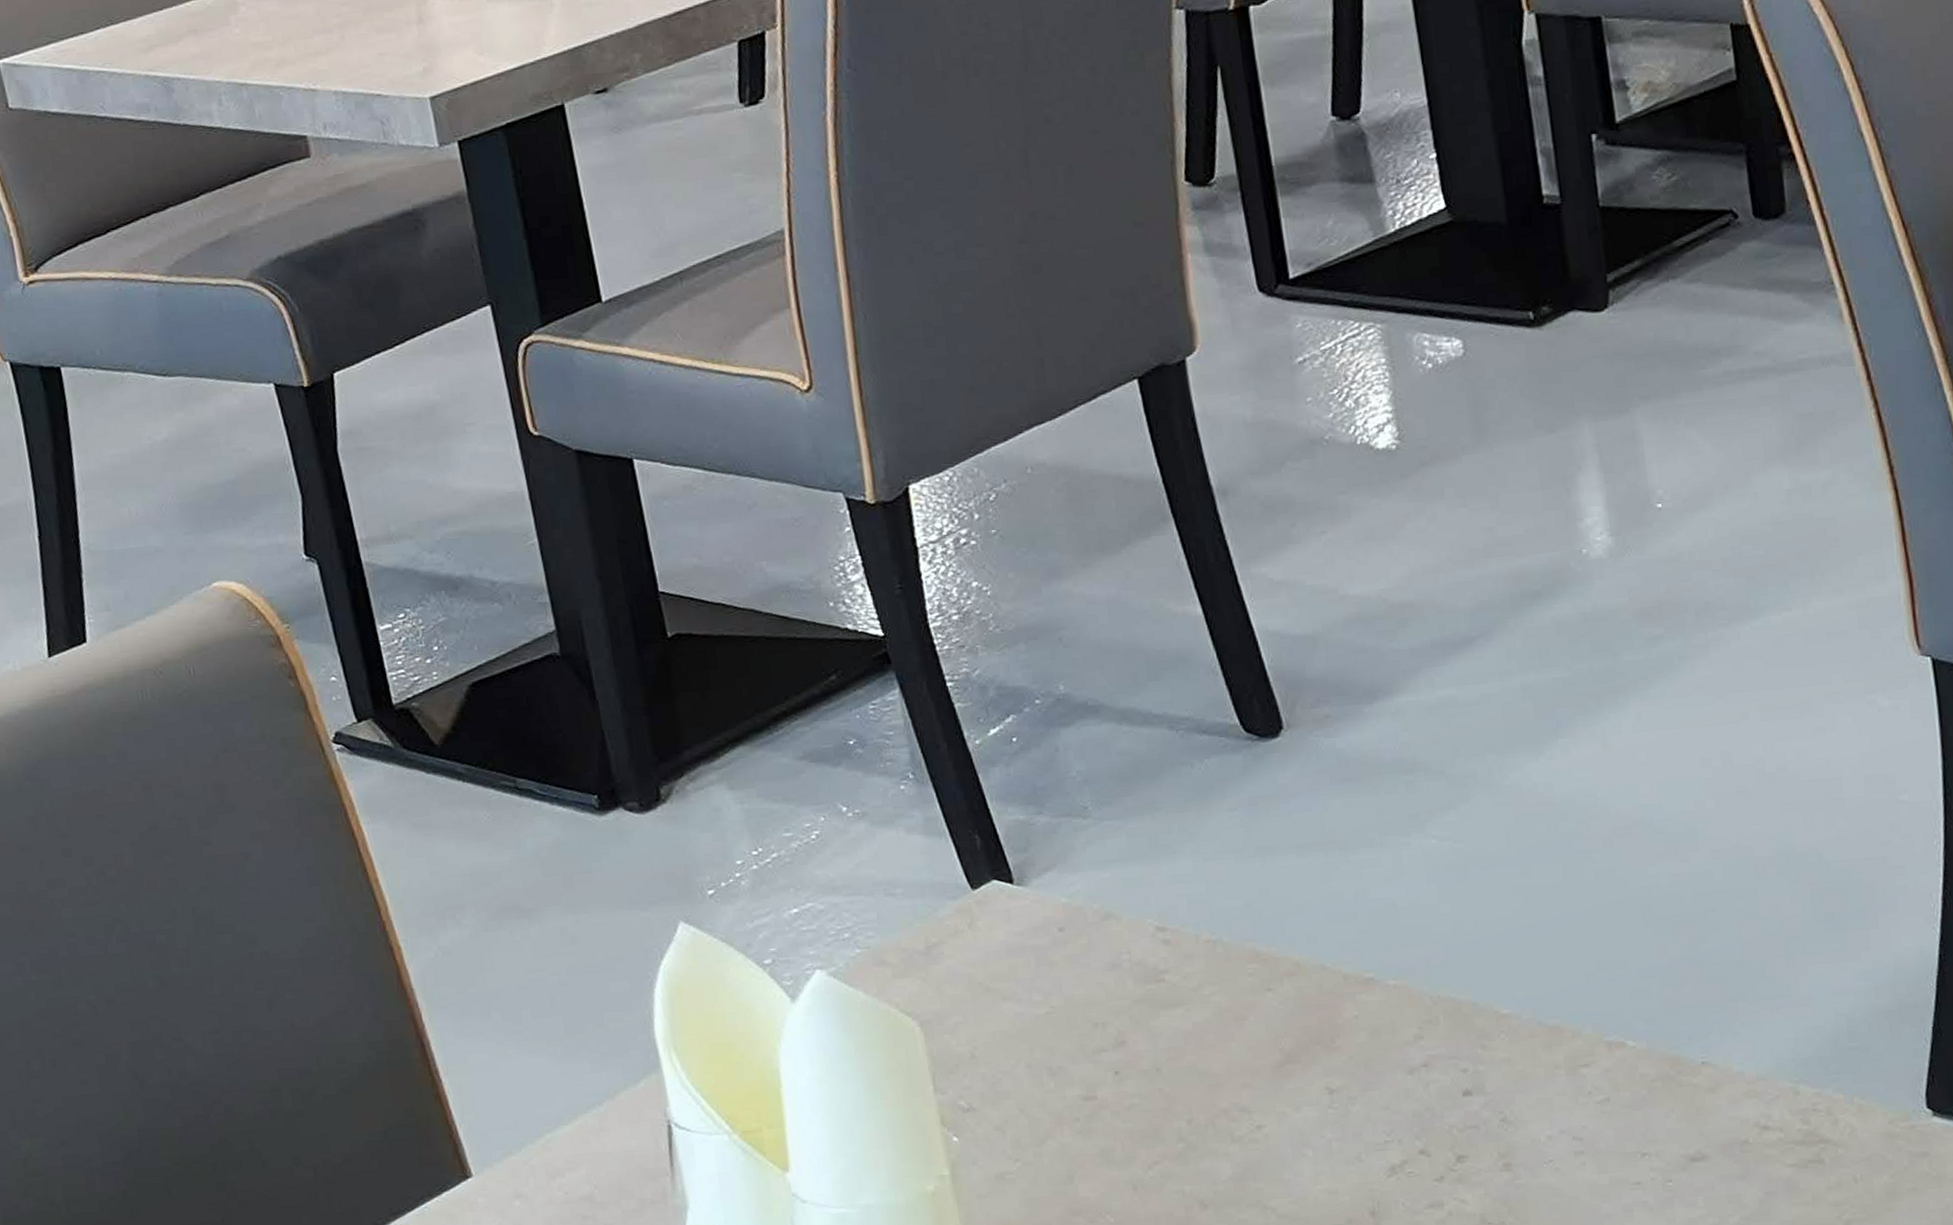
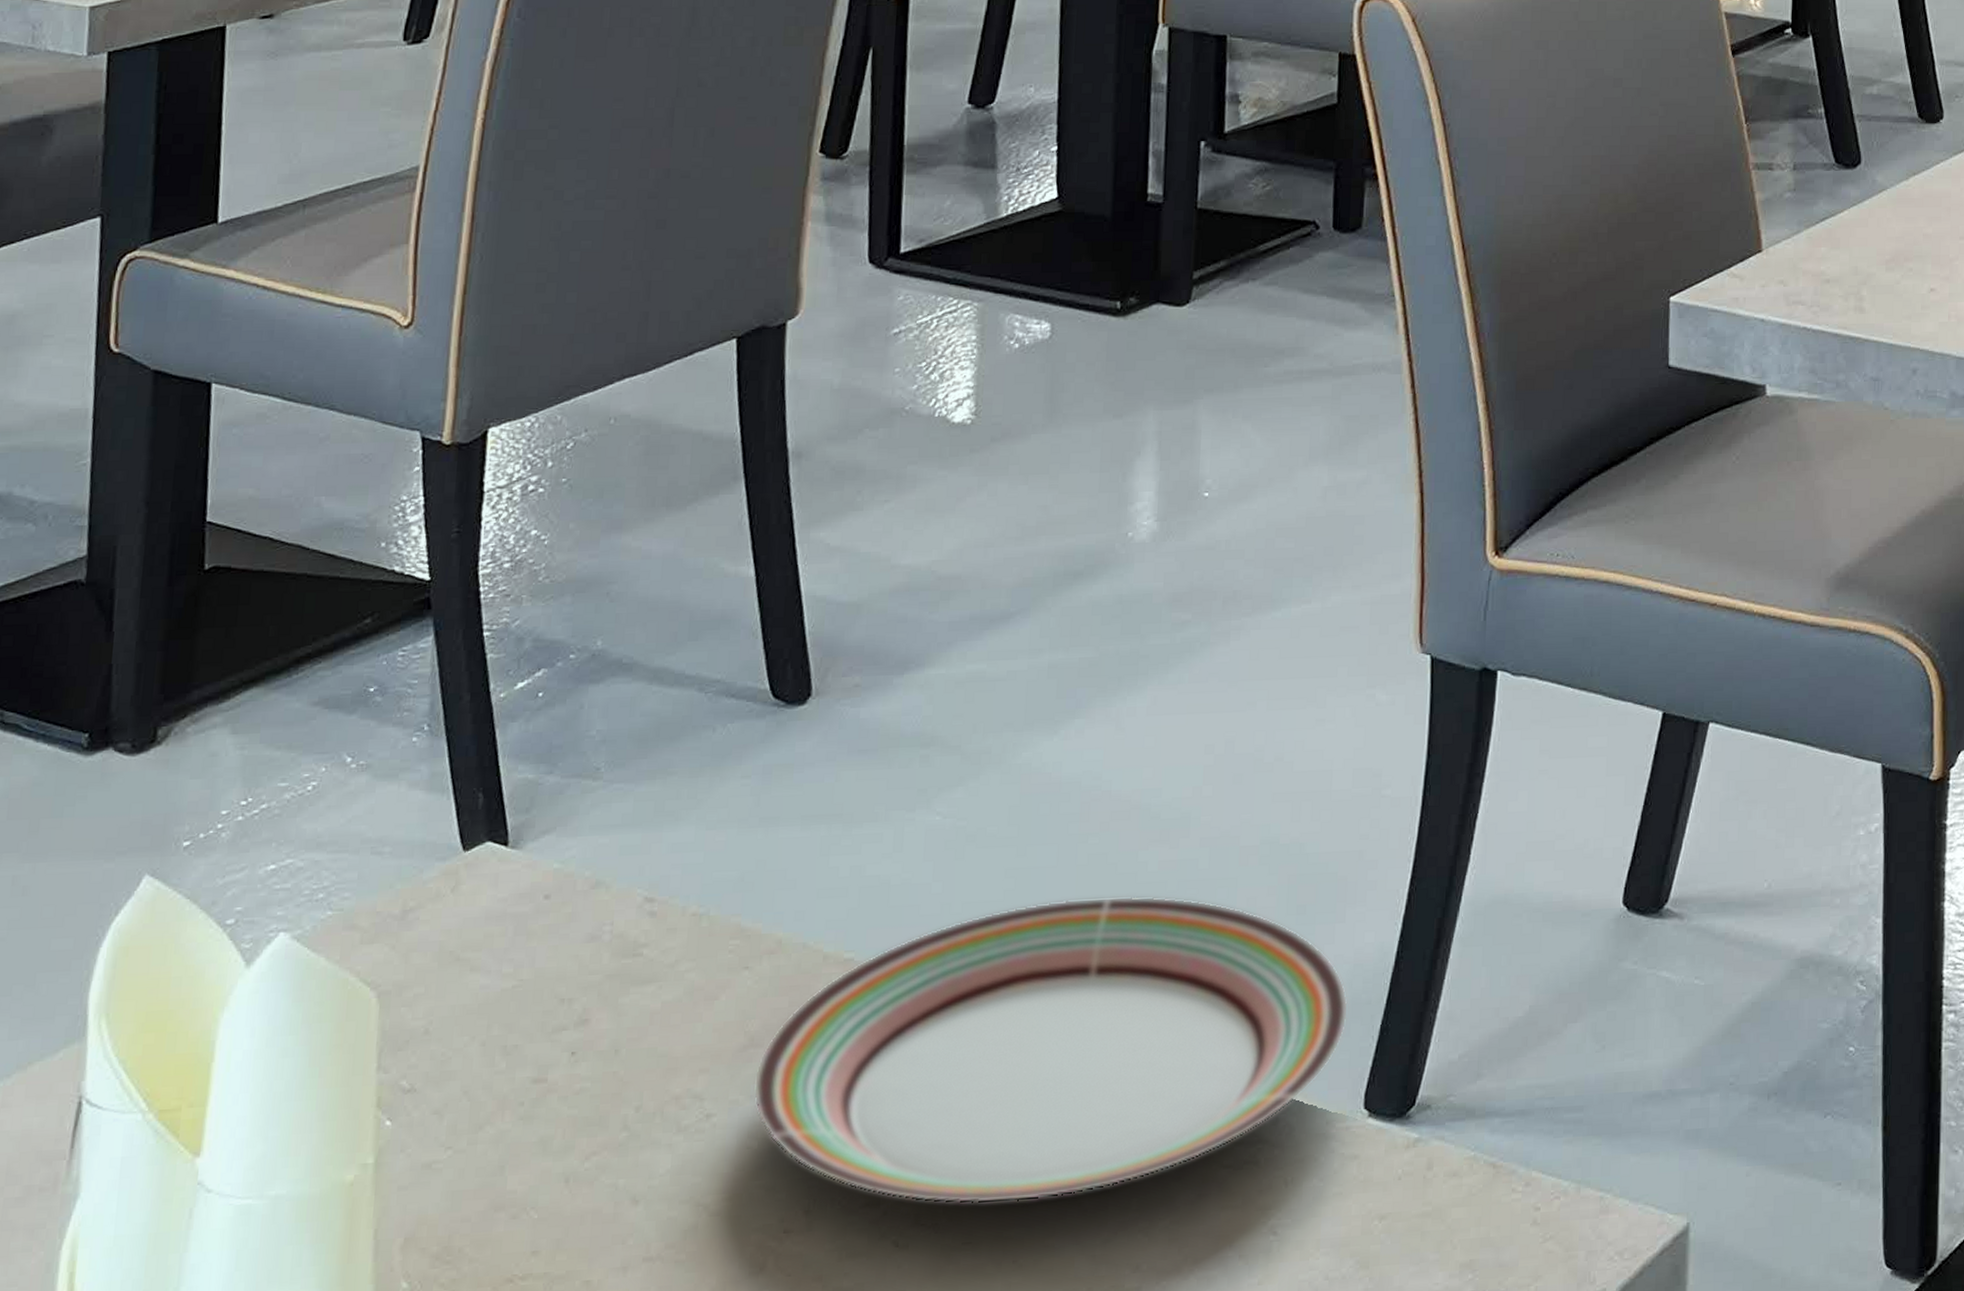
plate: none [1296,909,1897,1204] -> present [753,896,1349,1204]

